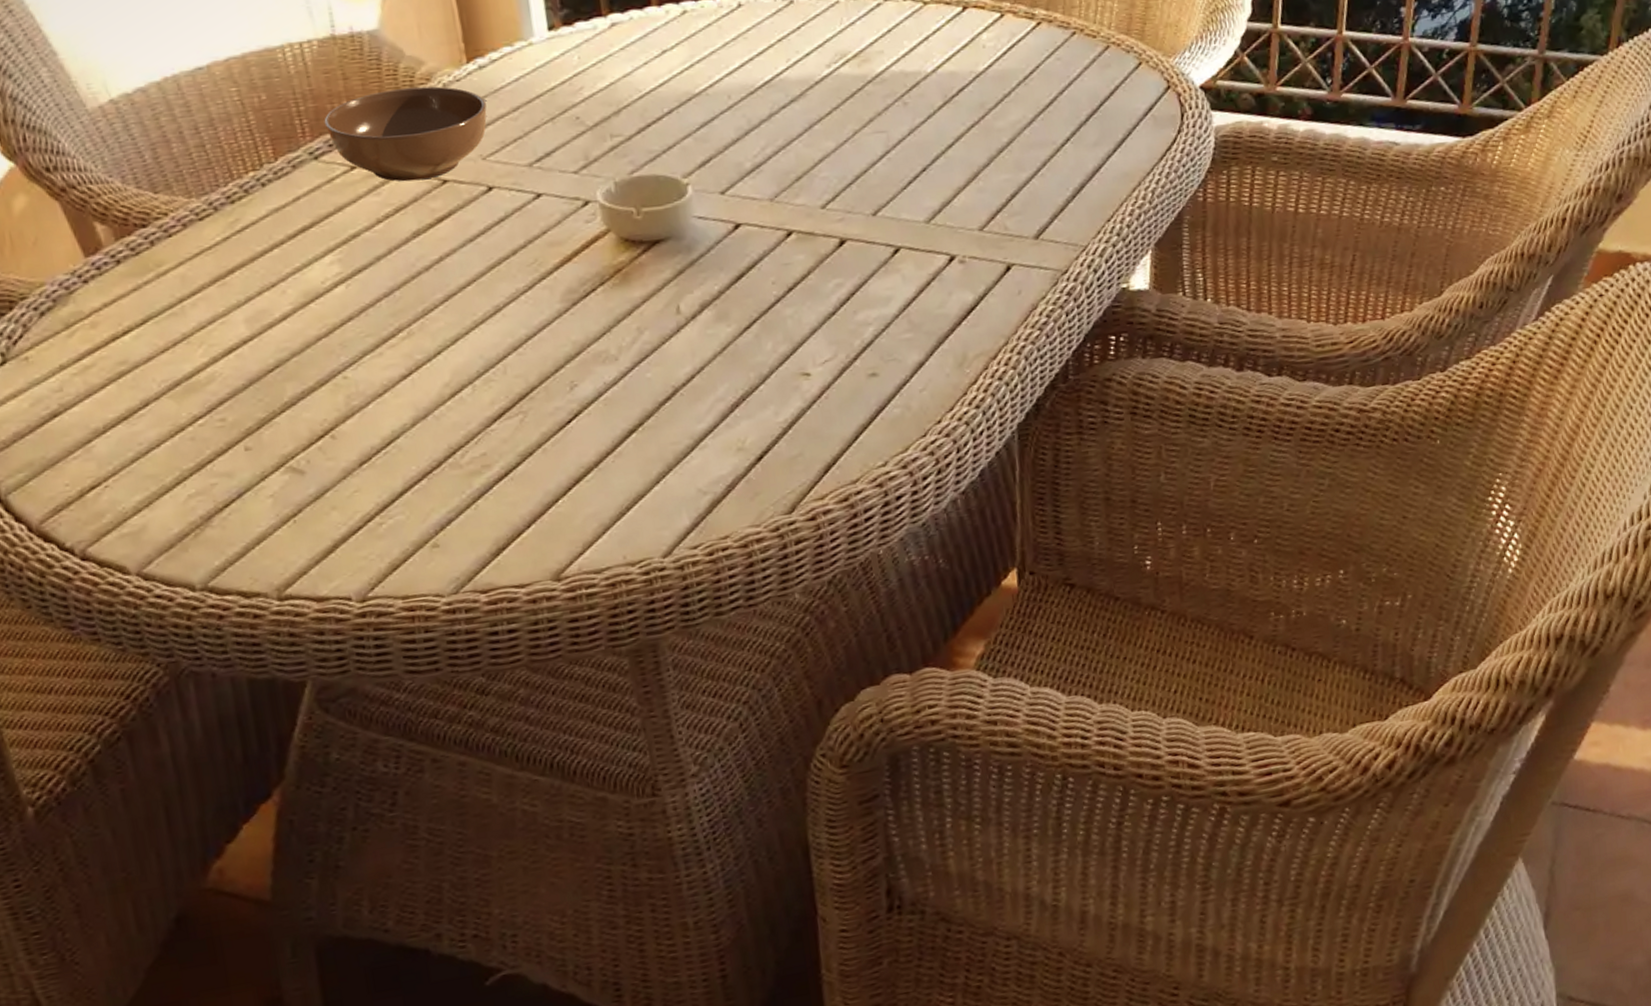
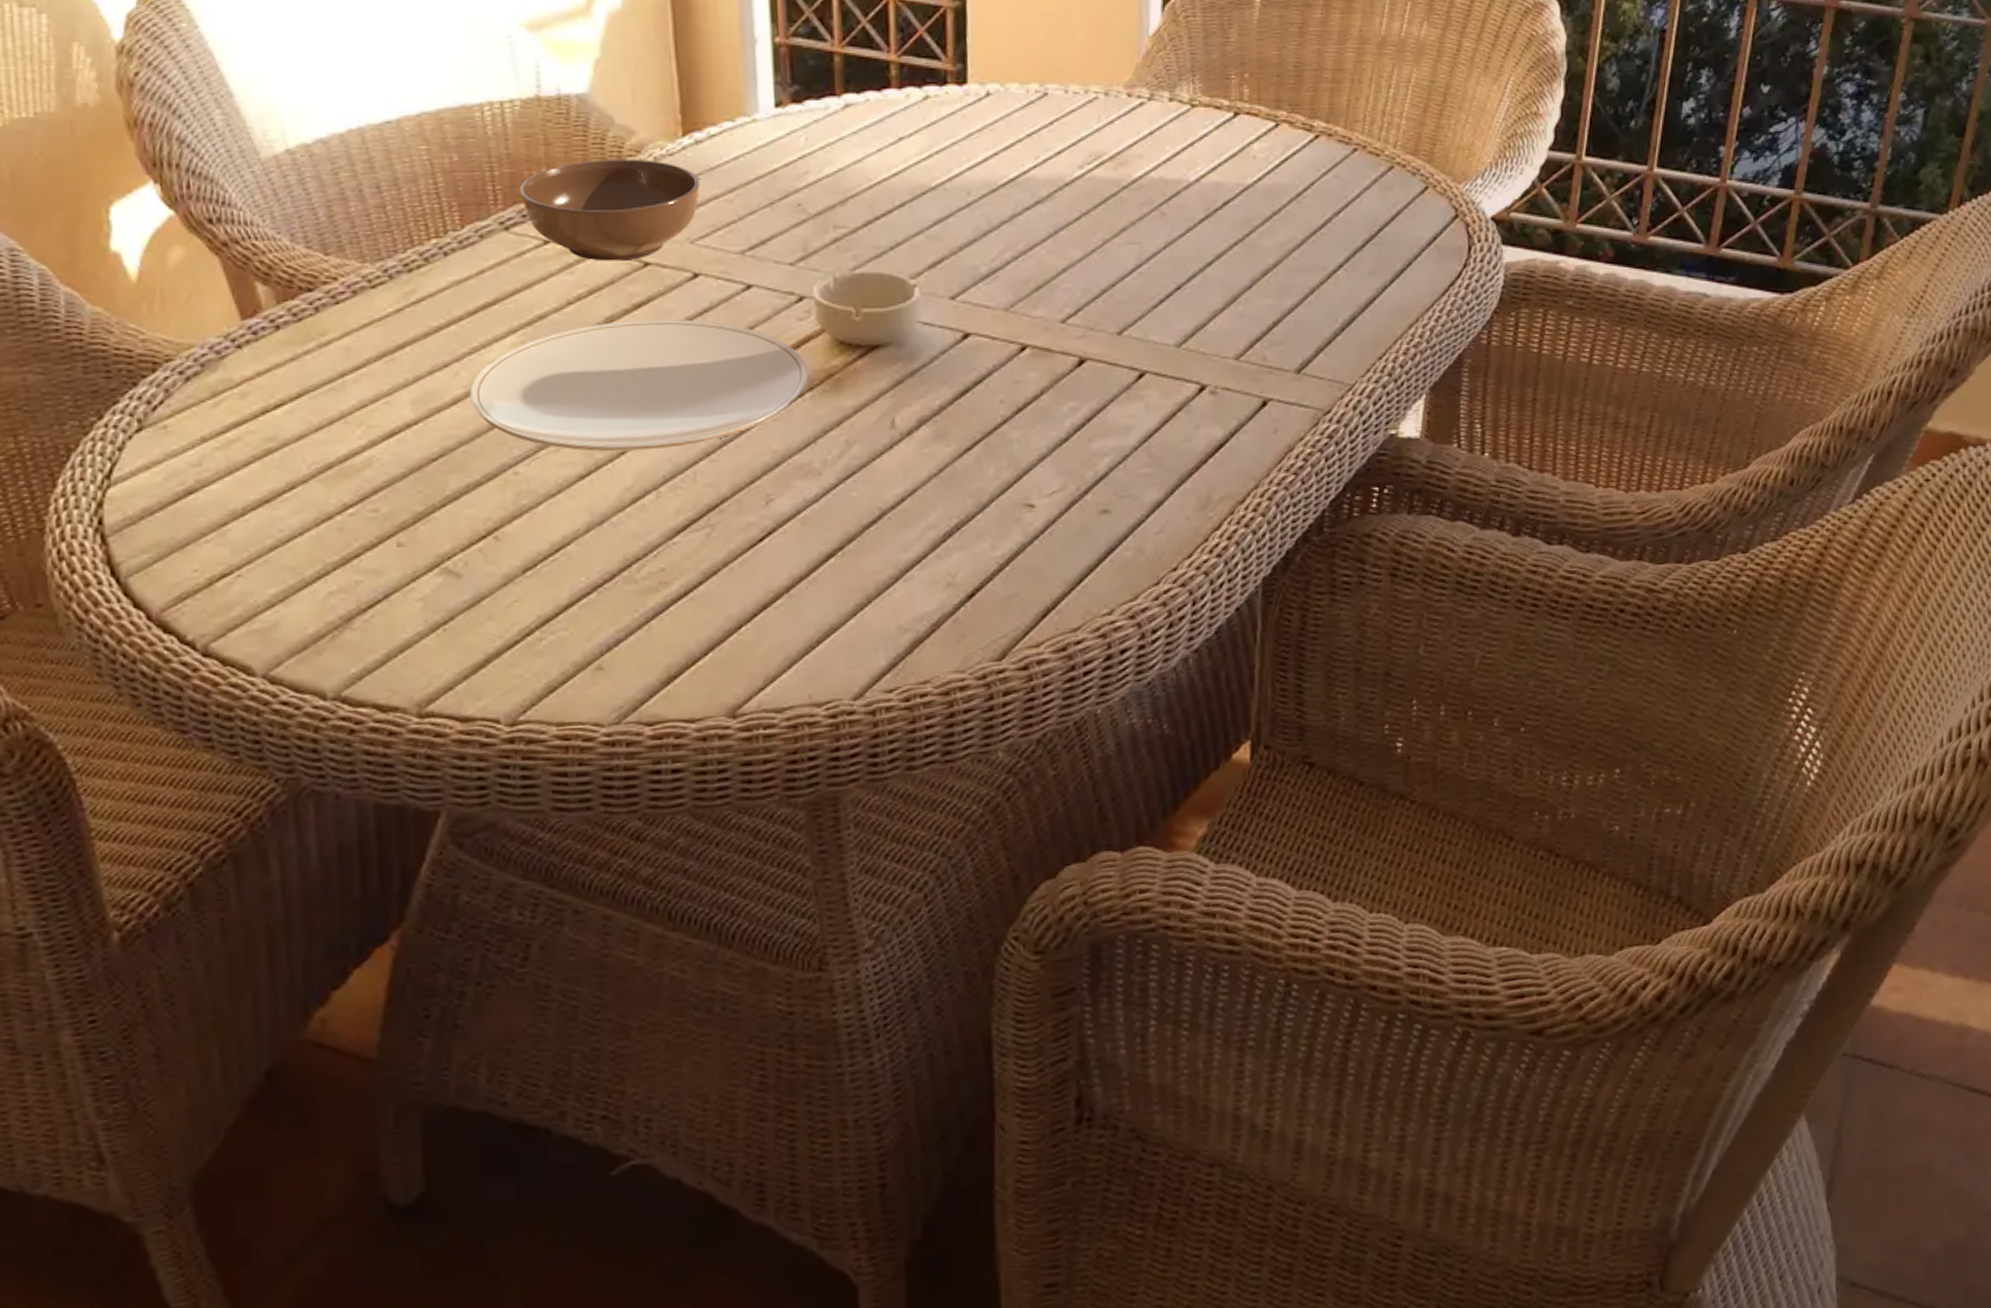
plate: none [296,228,599,354] -> present [469,318,809,452]

